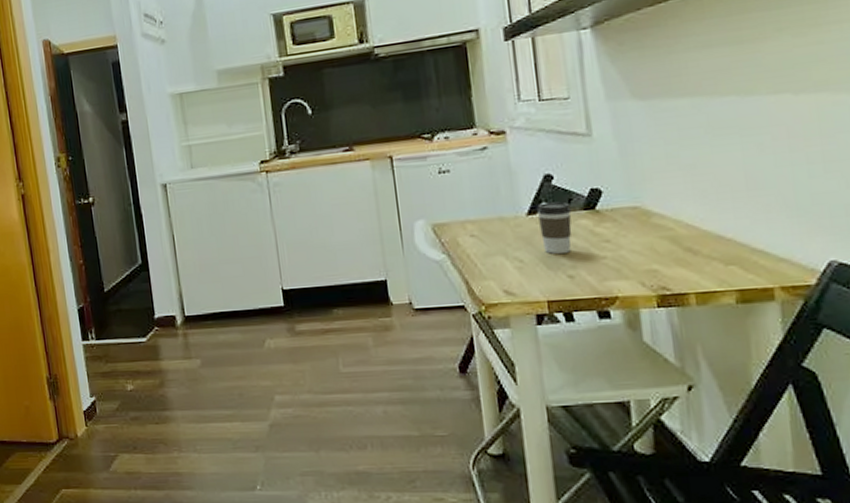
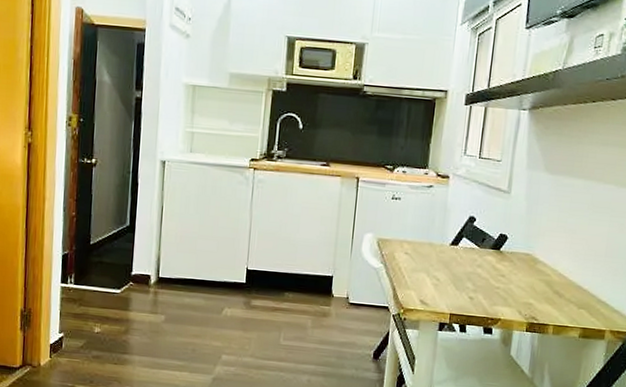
coffee cup: present [536,201,572,254] -> none [457,238,483,280]

